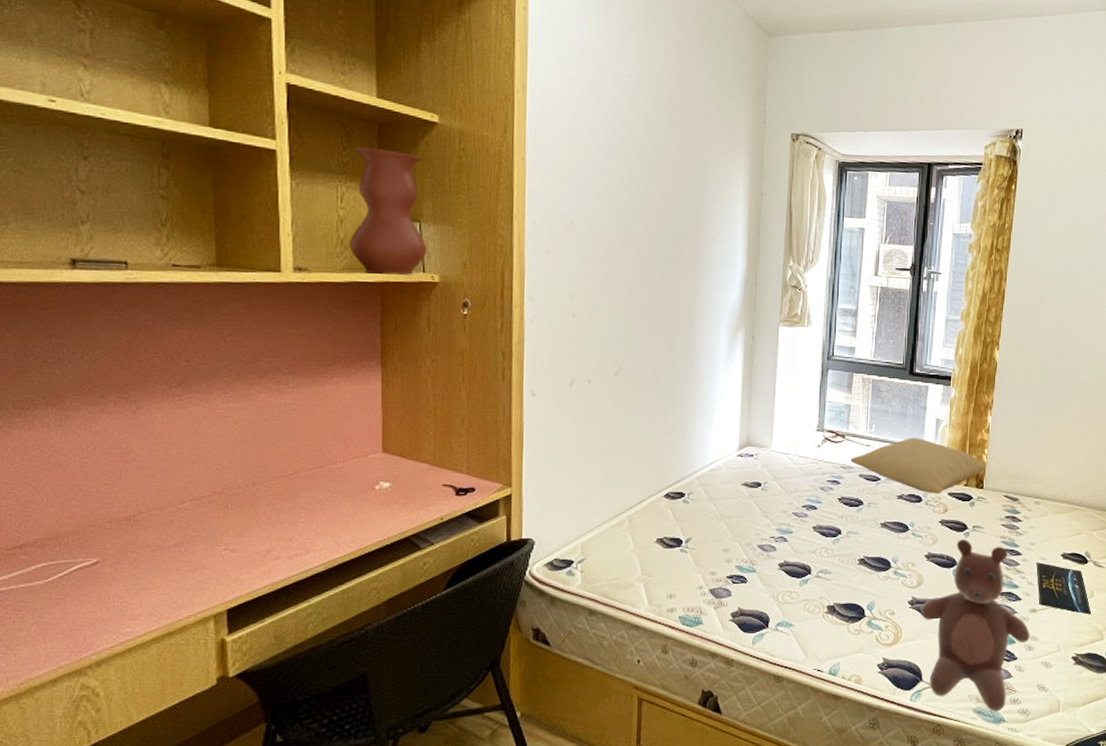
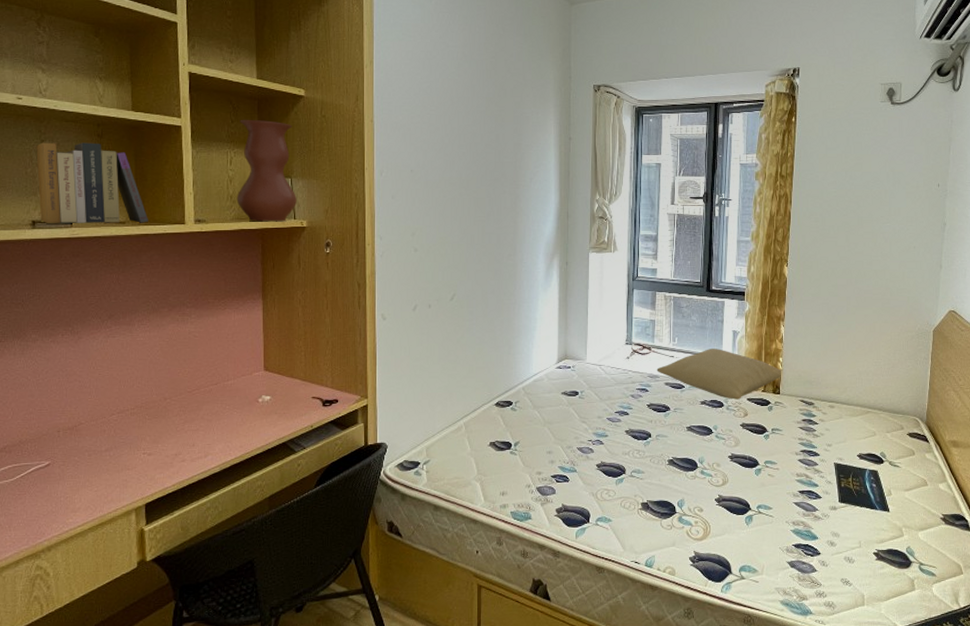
books: none [76,159,233,269] -> present [36,142,149,224]
teddy bear: present [920,539,1031,712] -> none [726,441,832,604]

